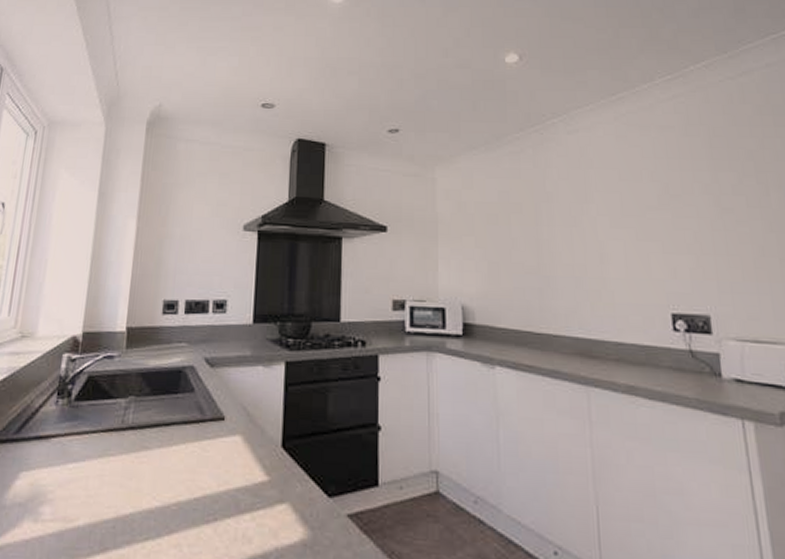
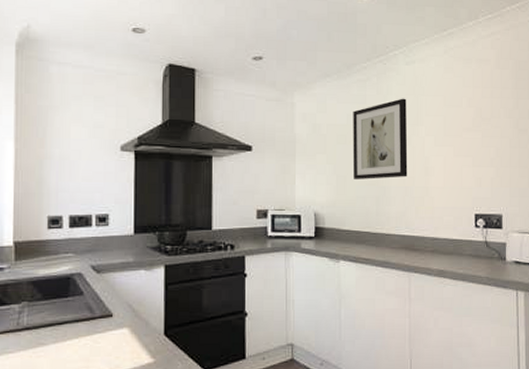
wall art: none [505,172,578,267] -> present [352,98,408,179]

